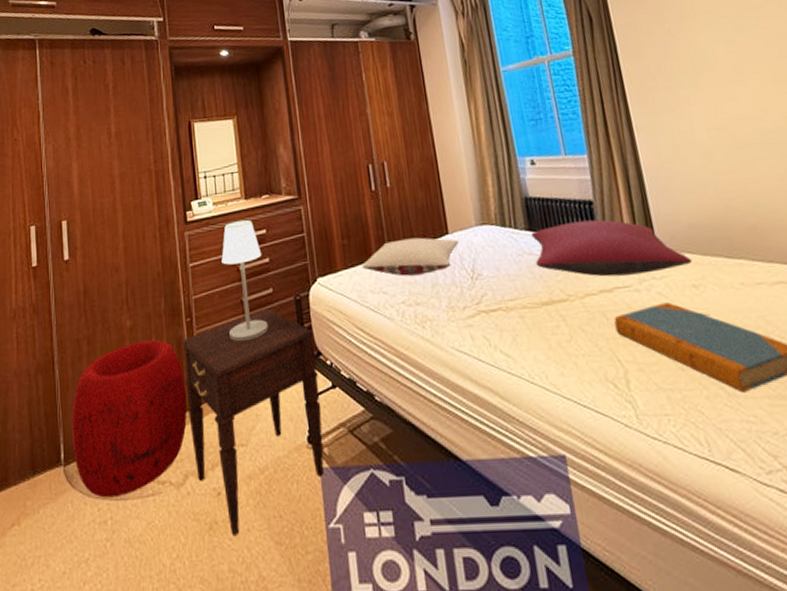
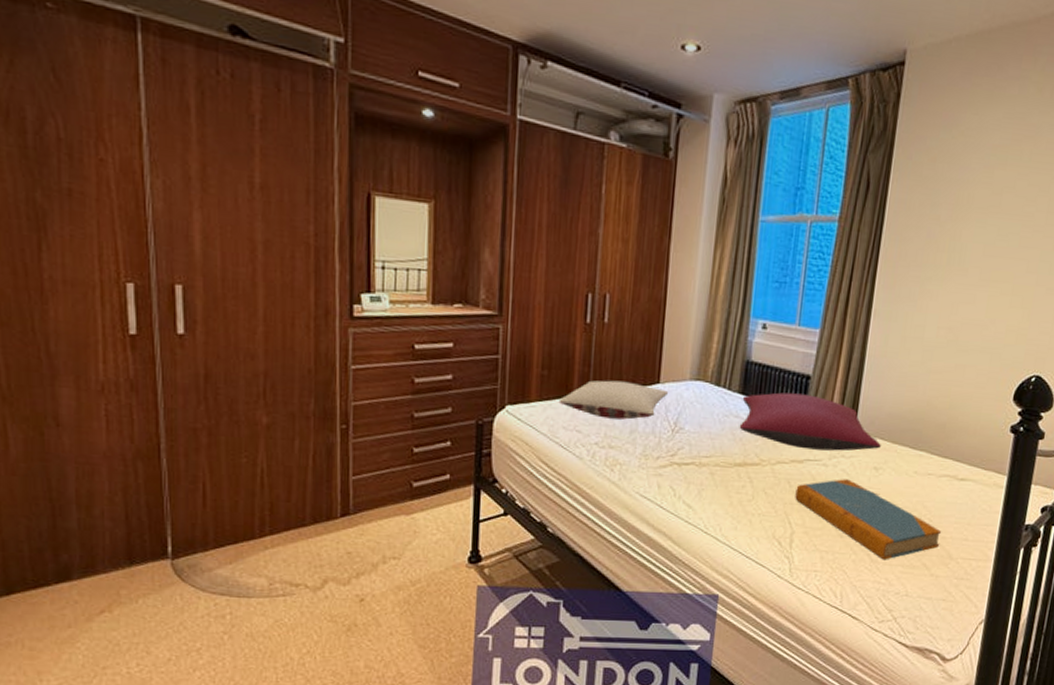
pouf: present [72,340,187,498] -> none [183,441,334,595]
nightstand: present [182,308,324,537] -> none [332,428,492,639]
table lamp: present [221,219,269,342] -> none [393,326,445,459]

